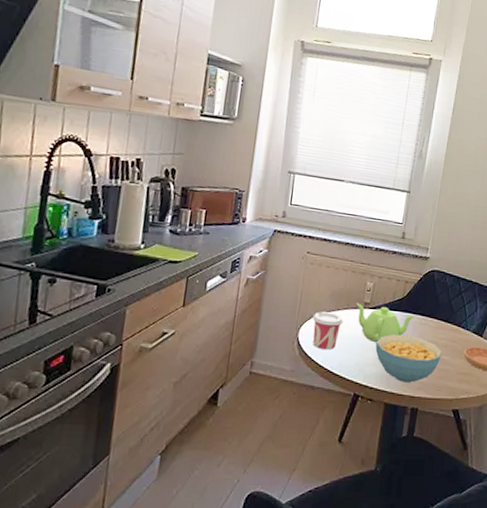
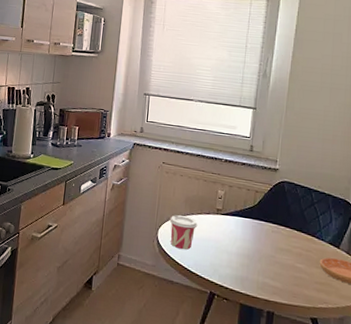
teapot: present [356,302,415,343] -> none [209,208,267,247]
cereal bowl: present [375,334,442,383] -> none [229,239,296,287]

